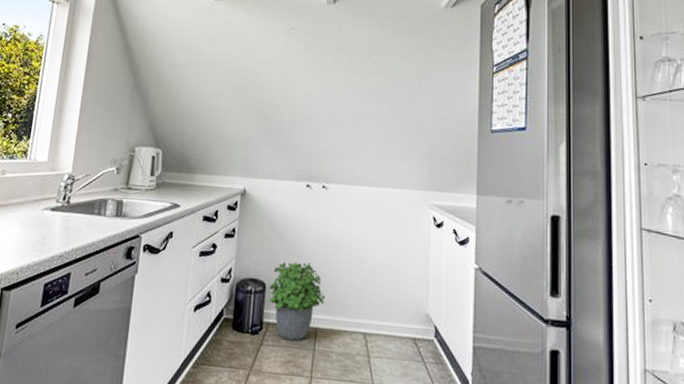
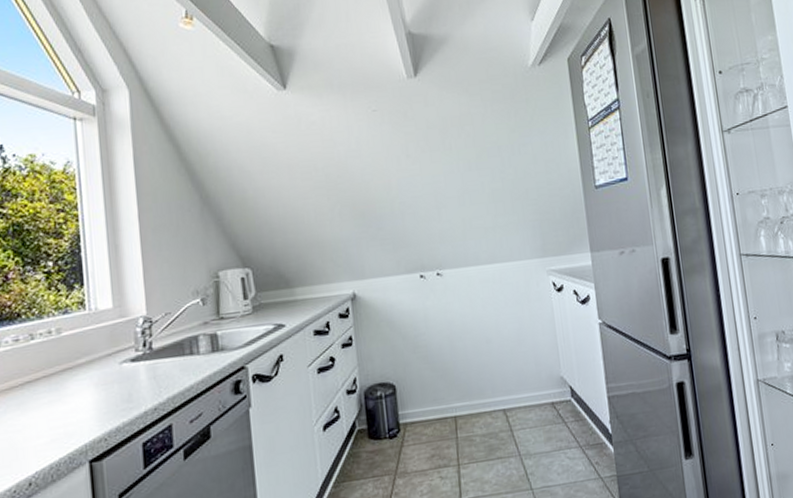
potted plant: present [268,261,326,341] -> none [399,354,460,436]

